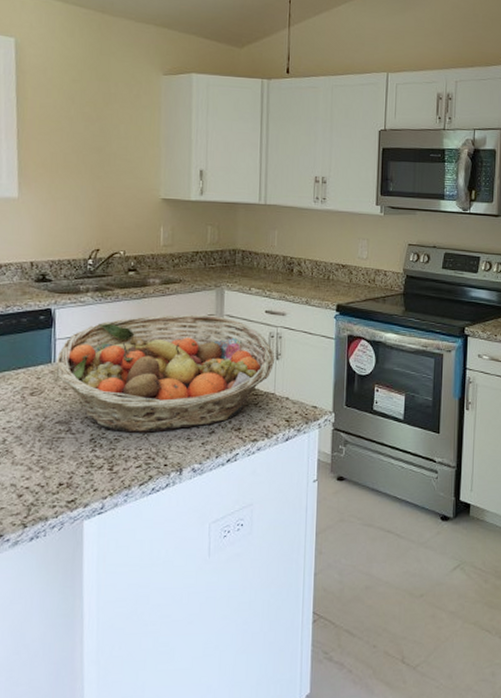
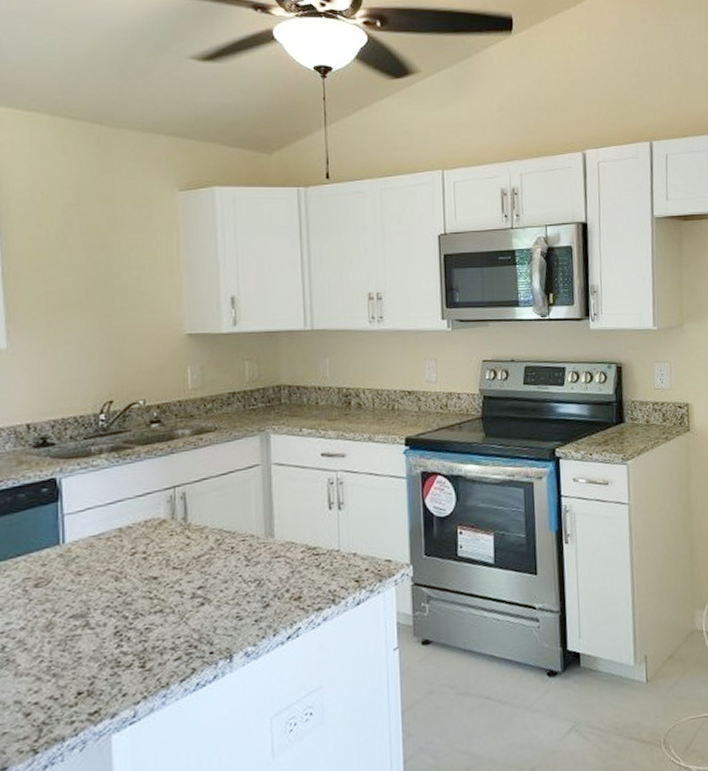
fruit basket: present [56,314,275,433] -> none [66,465,337,619]

